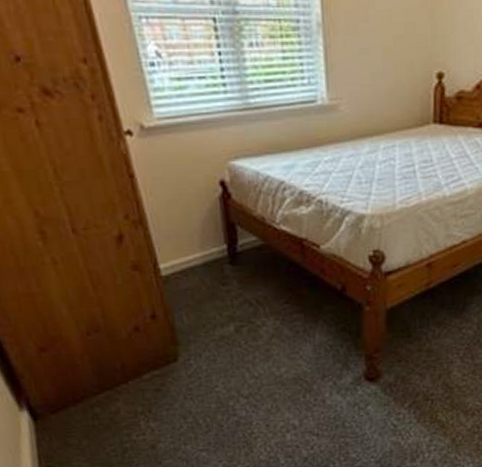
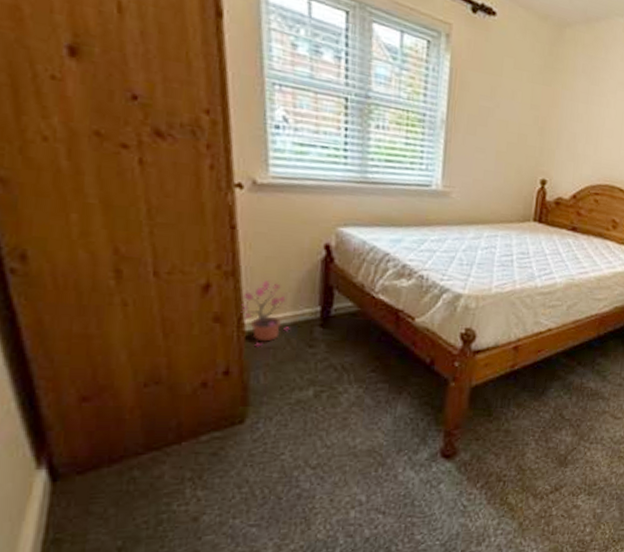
potted plant: none [154,225,202,290] -> present [241,281,290,347]

